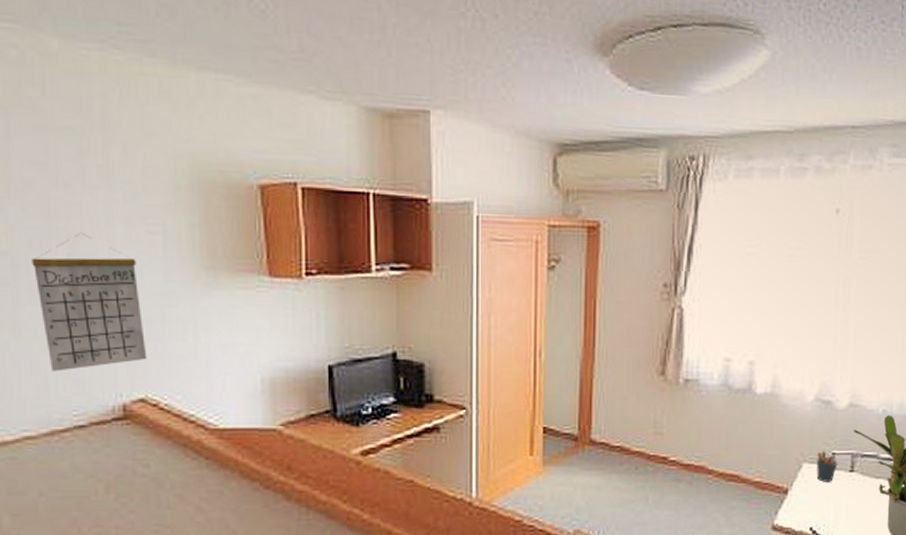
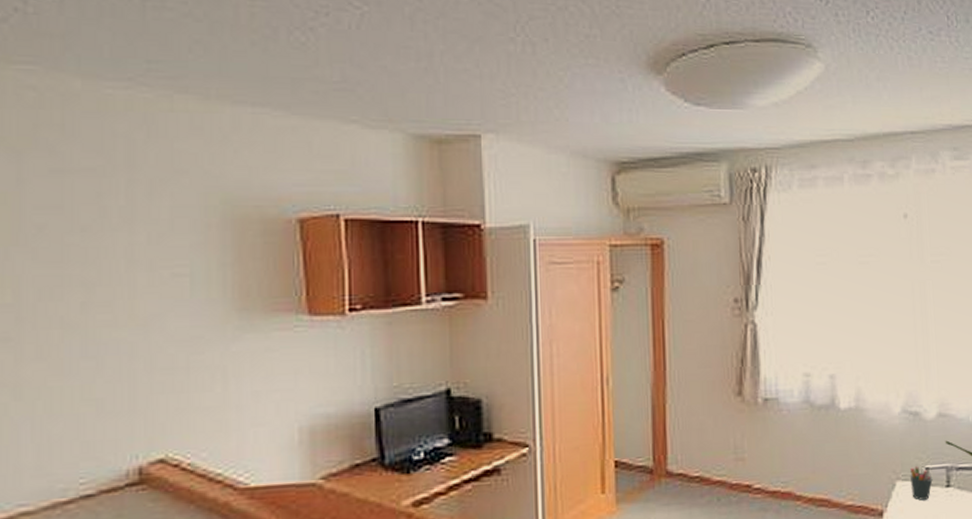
calendar: present [31,232,147,372] -> none [39,278,169,435]

